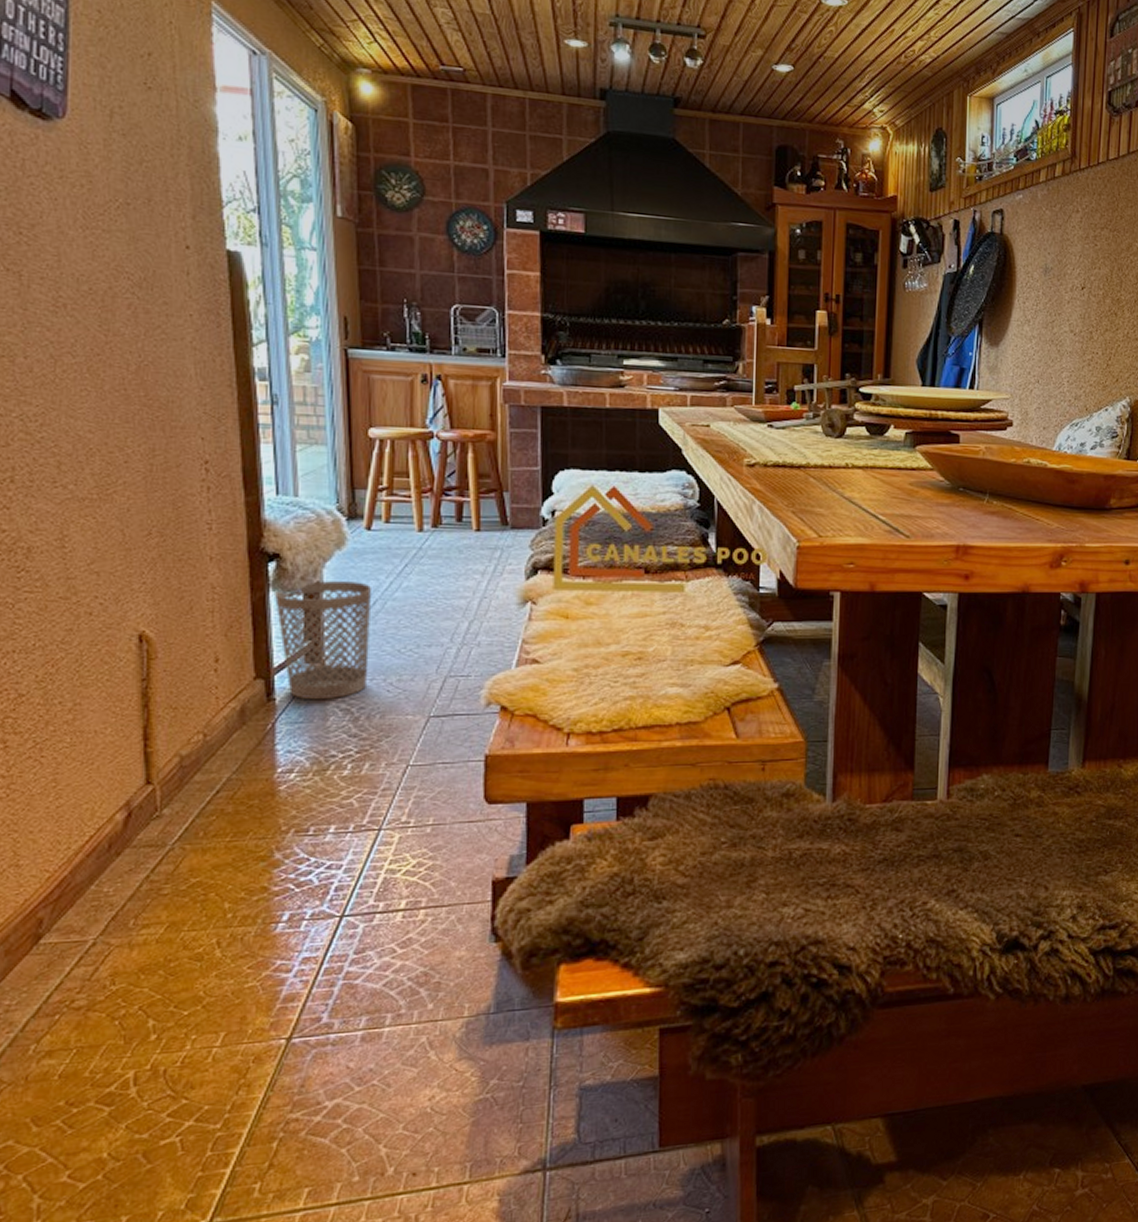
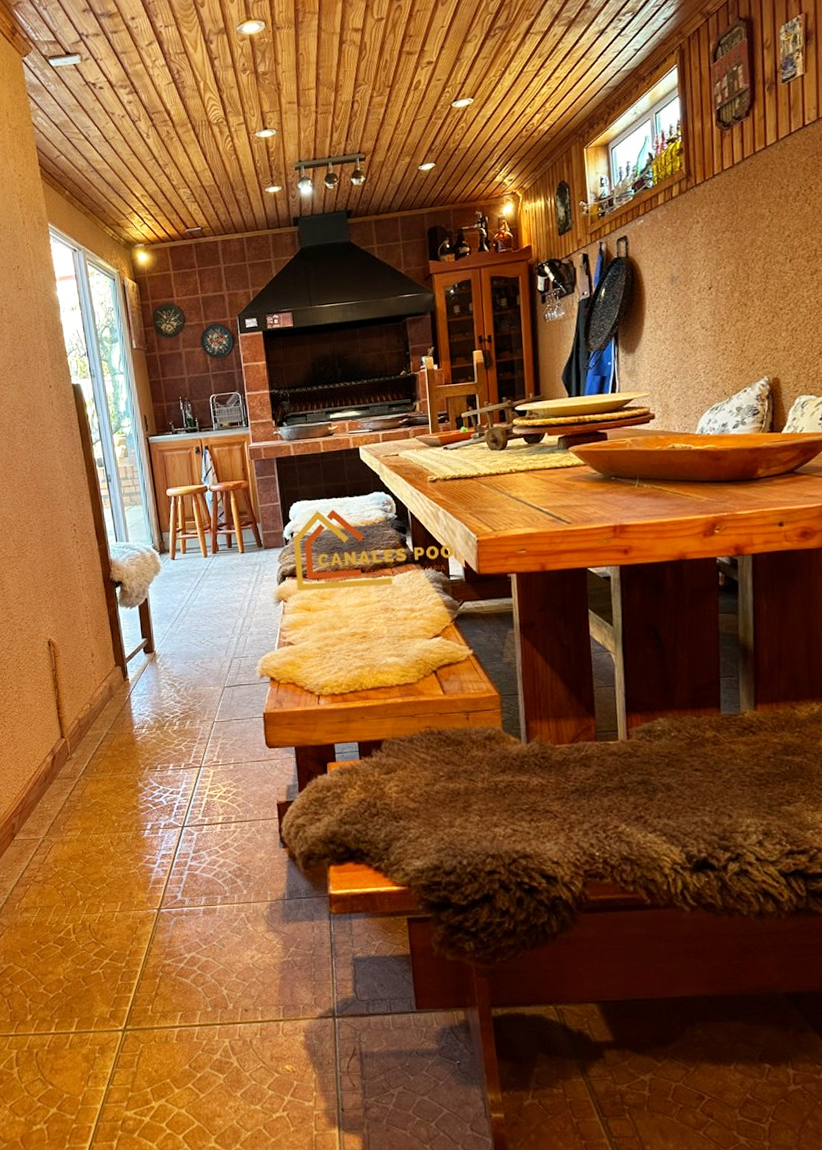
wastebasket: present [275,581,371,700] -> none [122,596,183,679]

